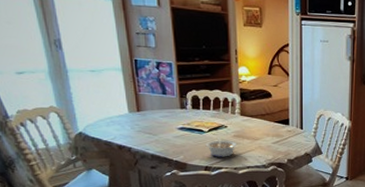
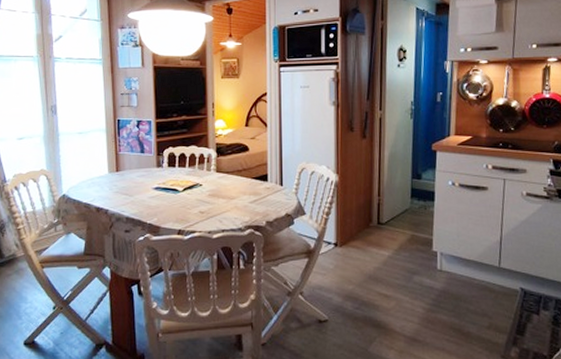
legume: present [205,136,238,157] -> none [179,196,212,219]

